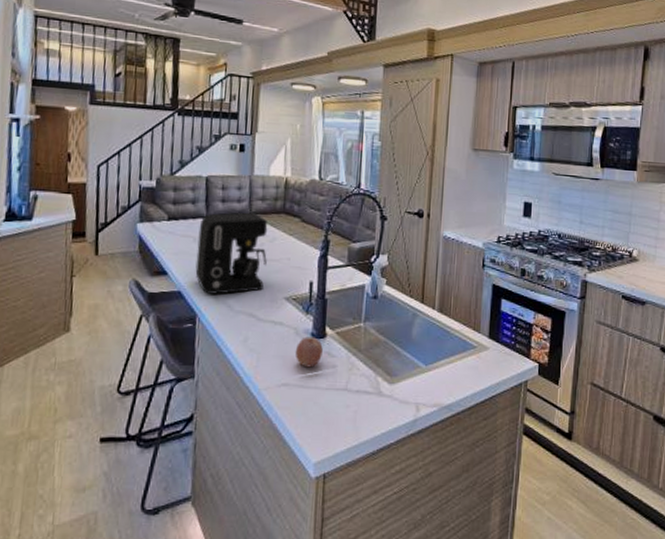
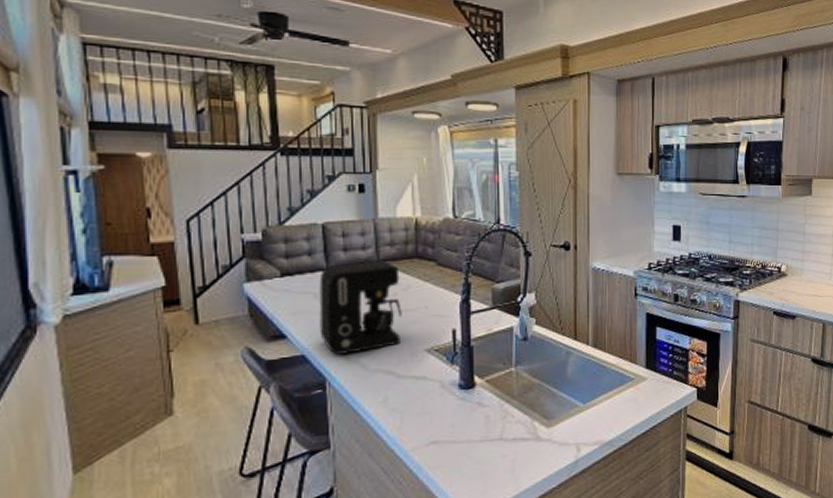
fruit: present [295,336,323,368] -> none [442,388,473,422]

